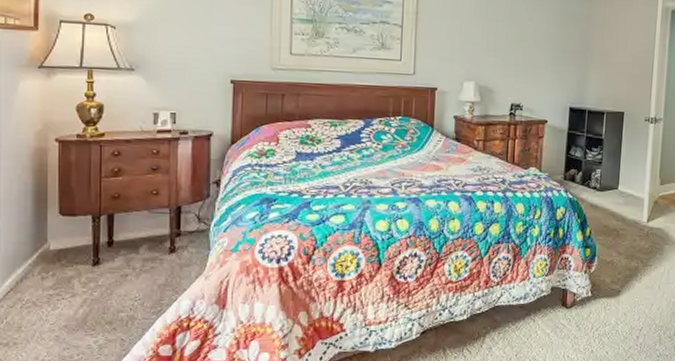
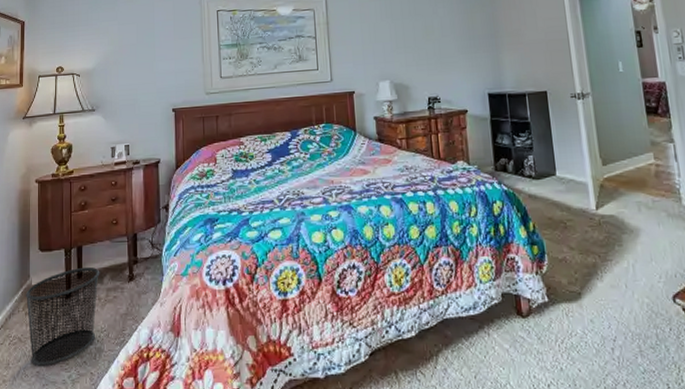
waste bin: none [41,235,135,331] -> present [25,266,100,366]

